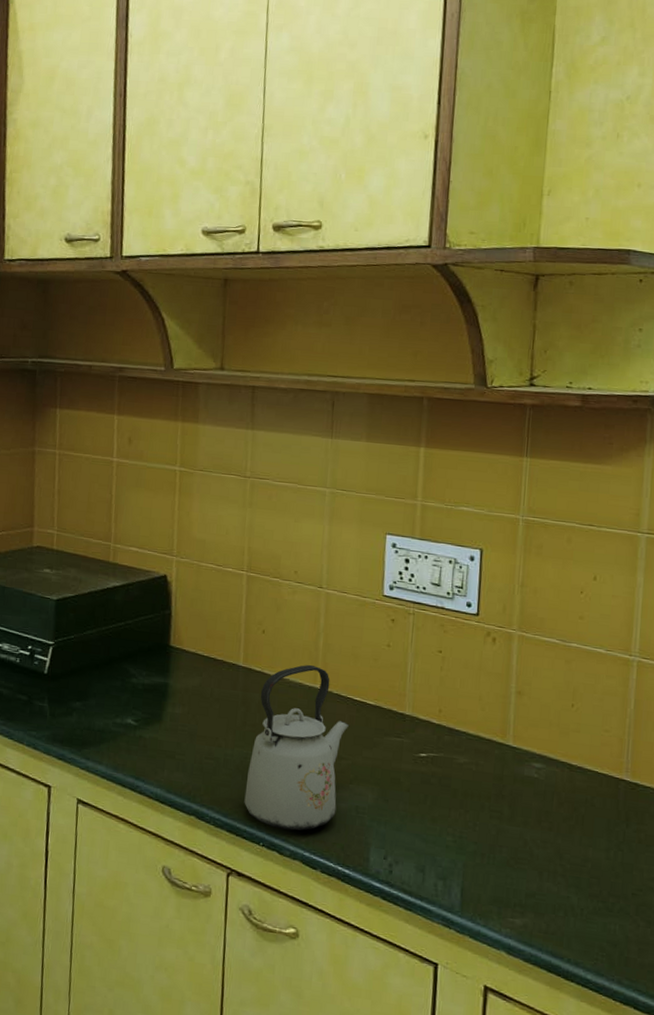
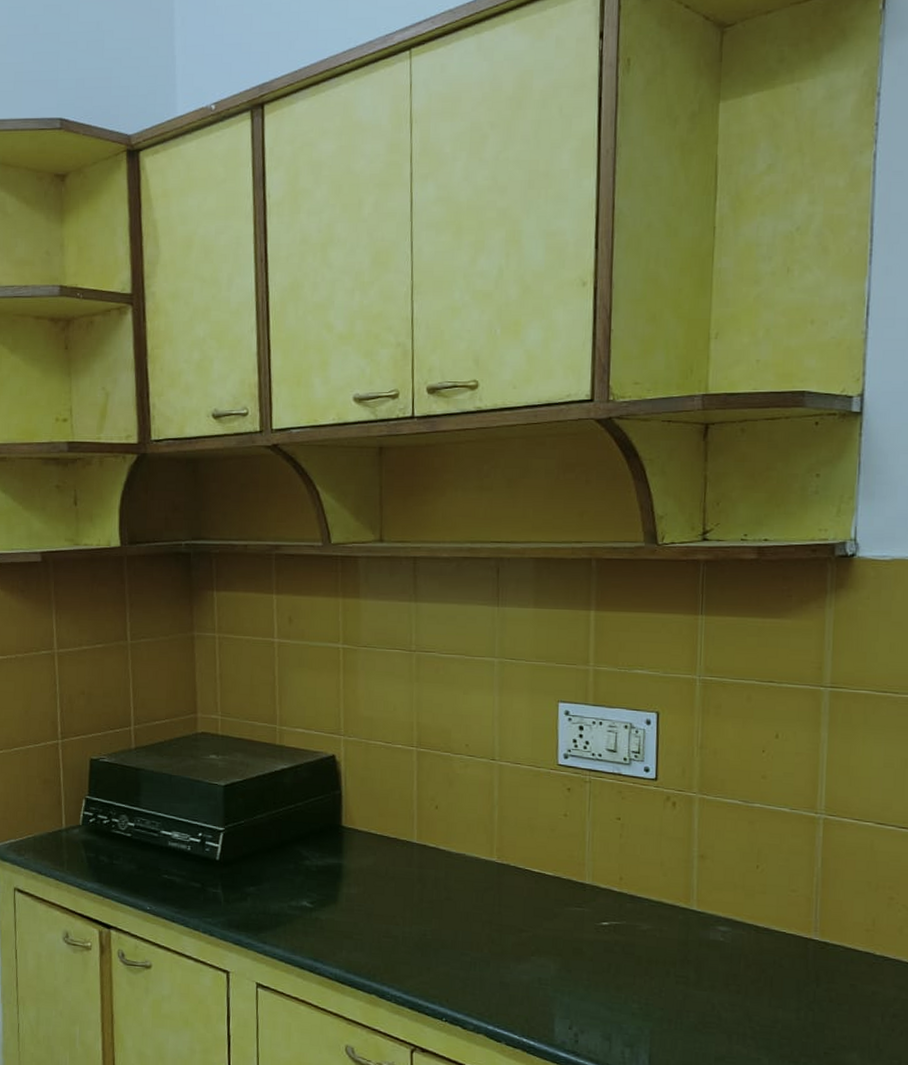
kettle: present [244,664,350,831] -> none [425,838,529,1005]

